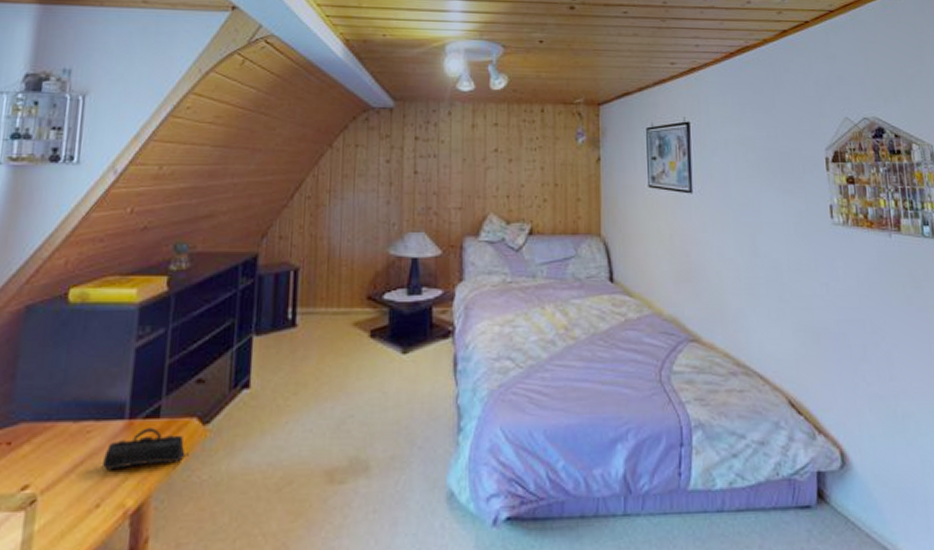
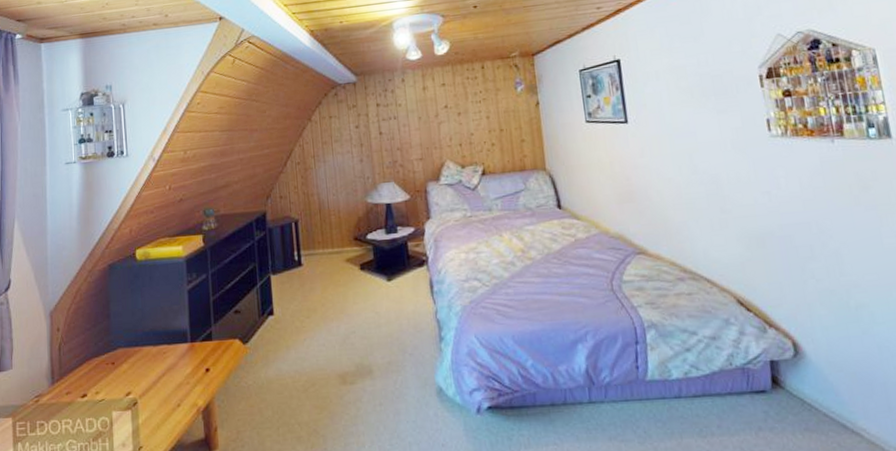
pencil case: present [101,428,186,470] -> none [177,348,234,379]

